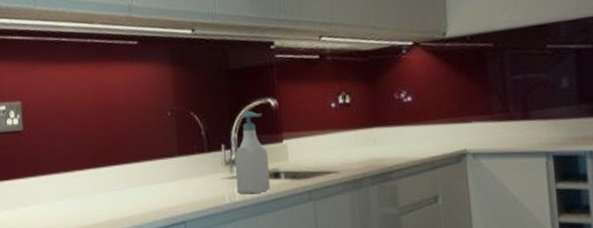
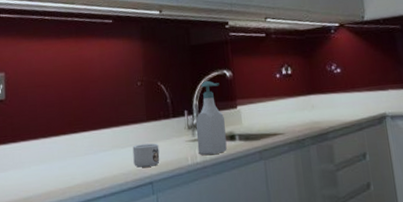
mug: none [163,180,194,206] -> present [132,143,160,168]

